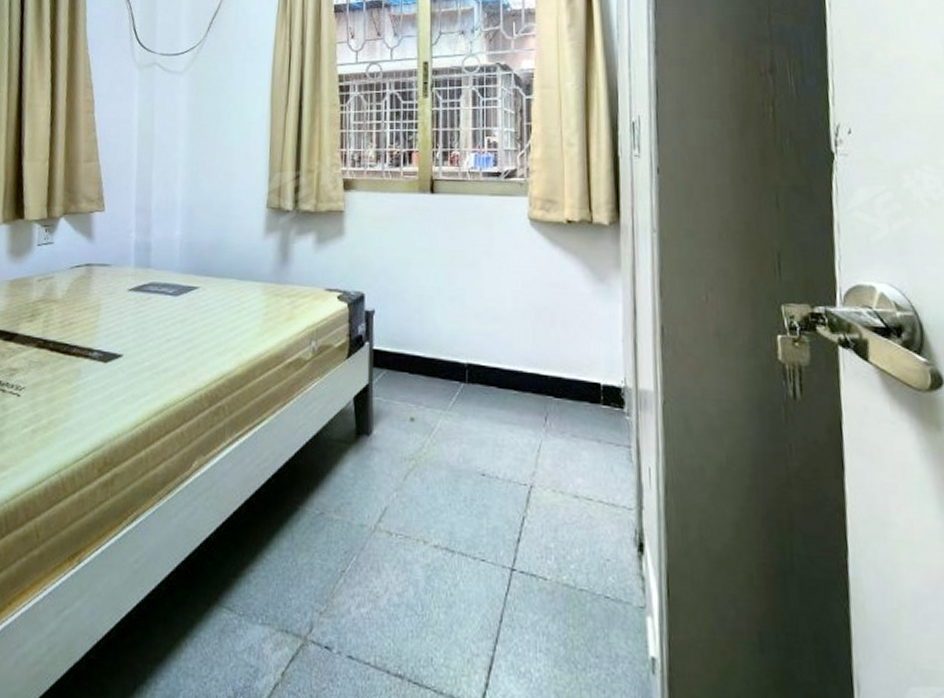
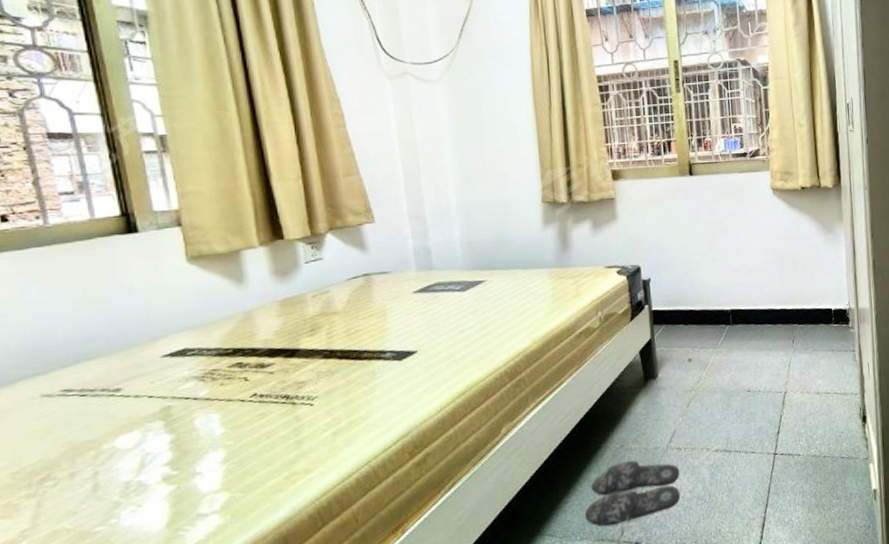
slippers: none [271,533,387,616] -> present [585,460,680,526]

